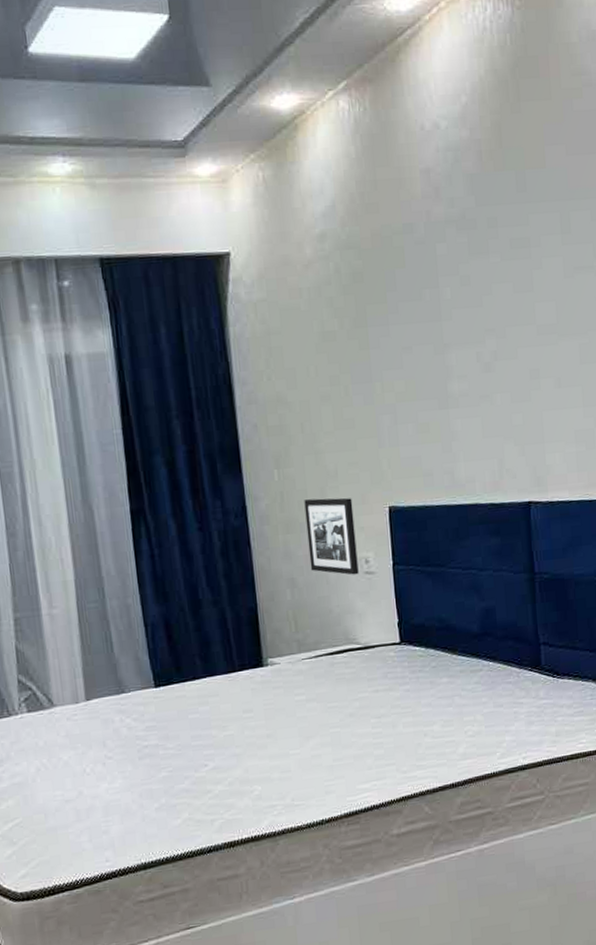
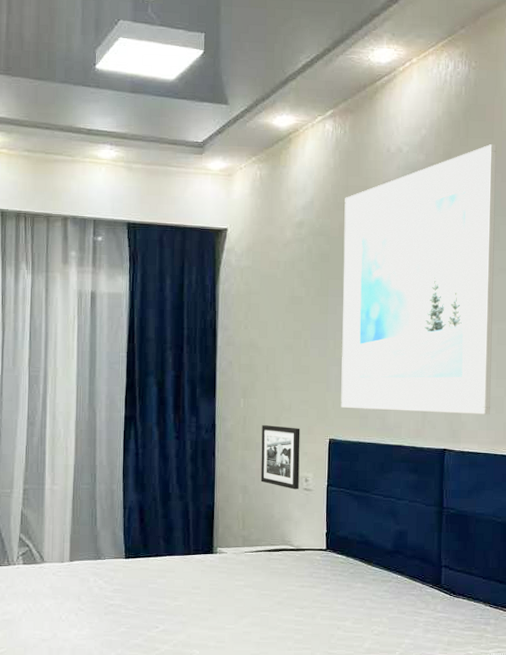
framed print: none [374,107,580,467] -> present [341,144,497,415]

